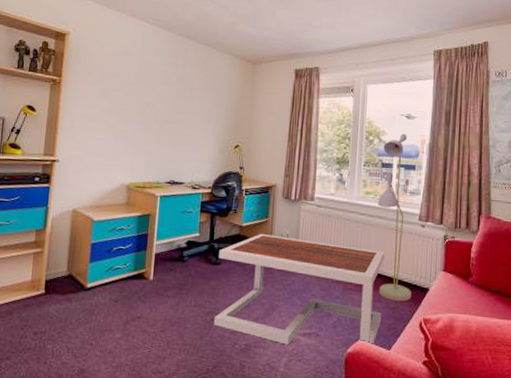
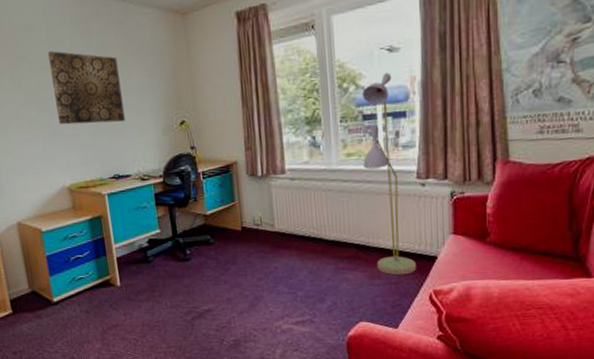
wall art: none [132,73,194,137] -> present [47,51,125,125]
coffee table: present [213,233,385,346] -> none [185,219,383,336]

